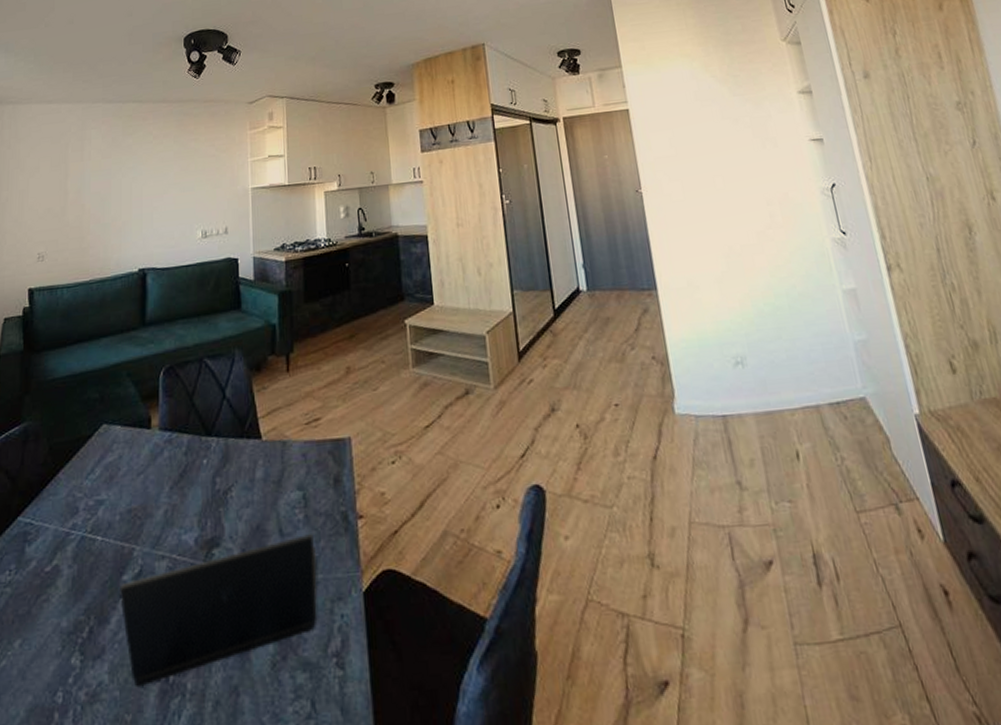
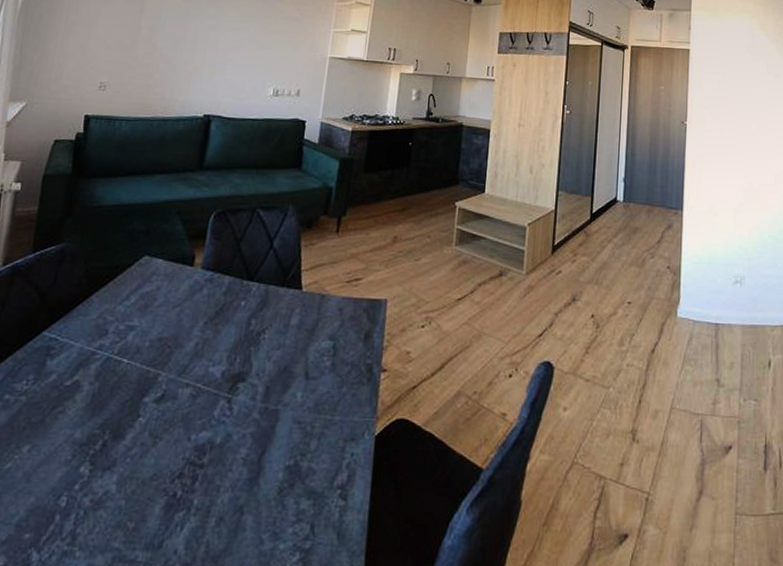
laptop: present [120,534,318,688] -> none [138,380,339,499]

